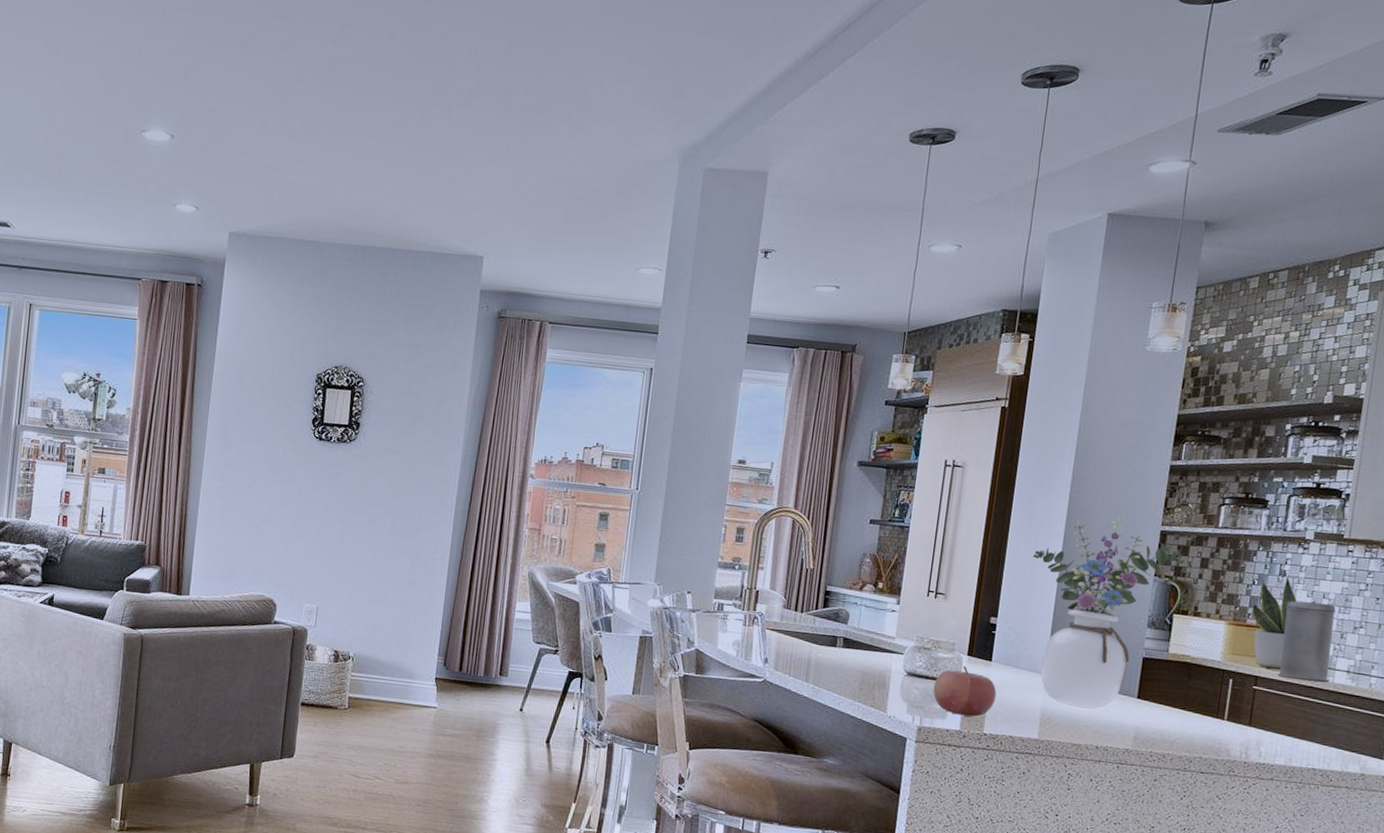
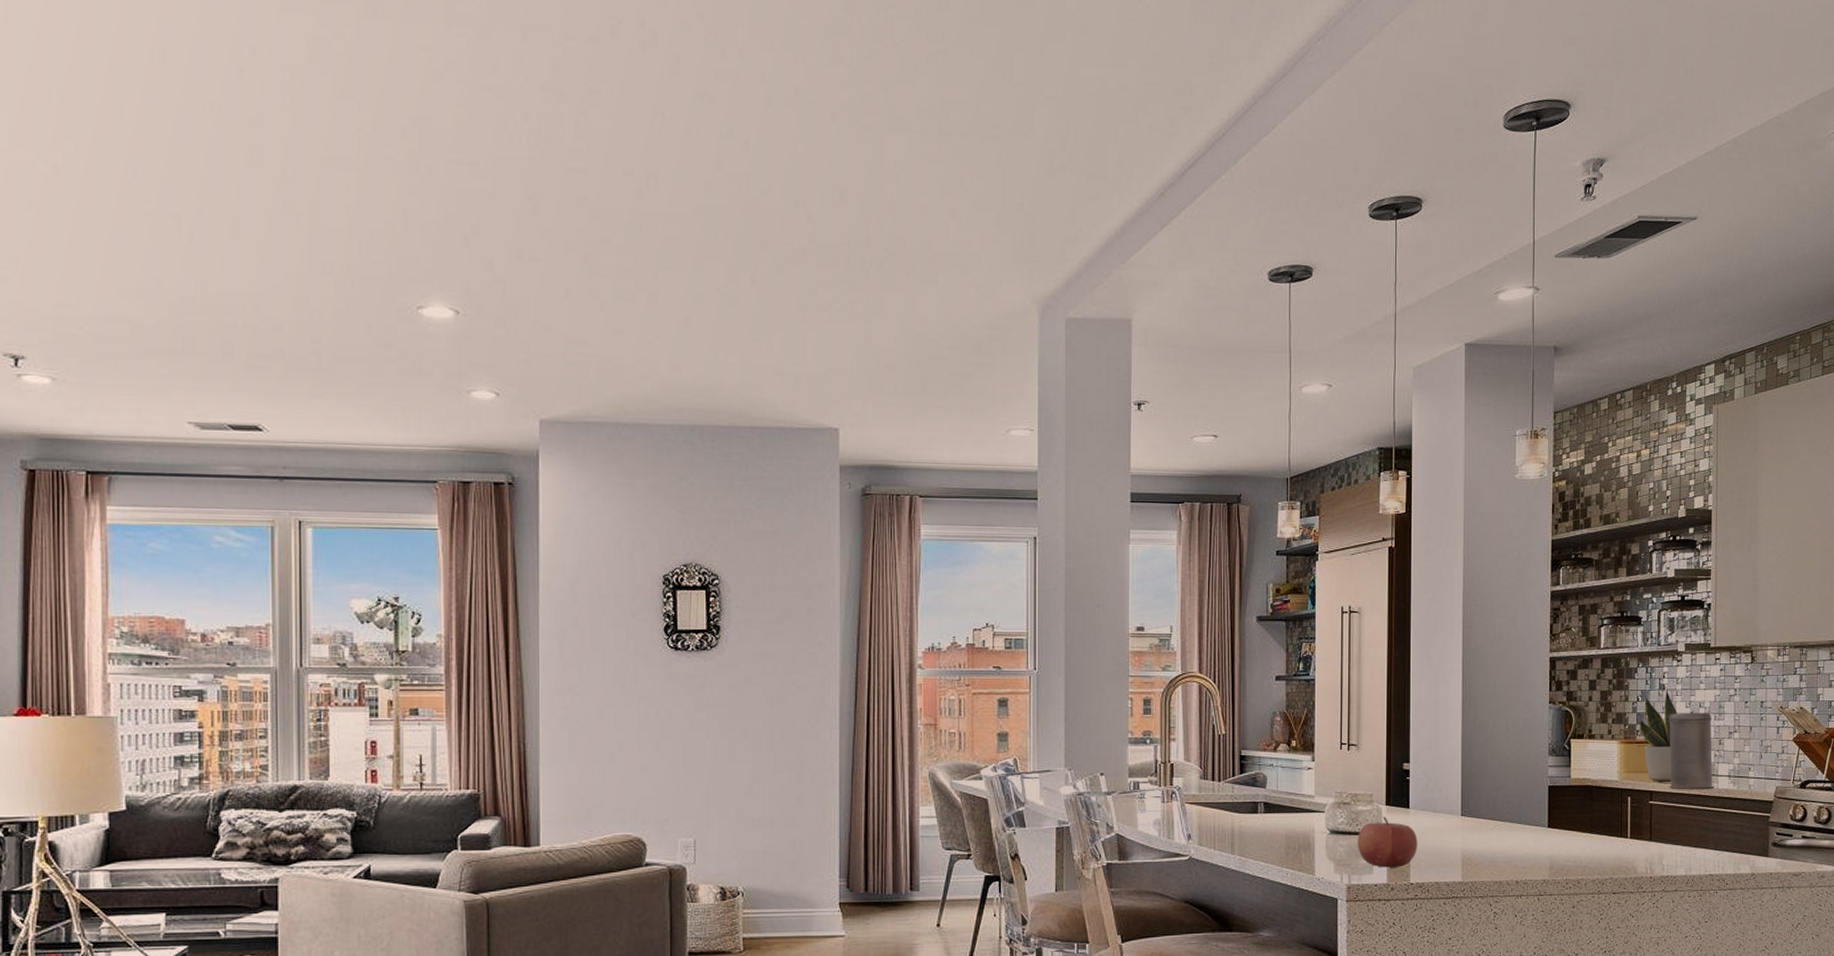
bouquet: present [1032,515,1185,710] -> none [1435,646,1574,846]

